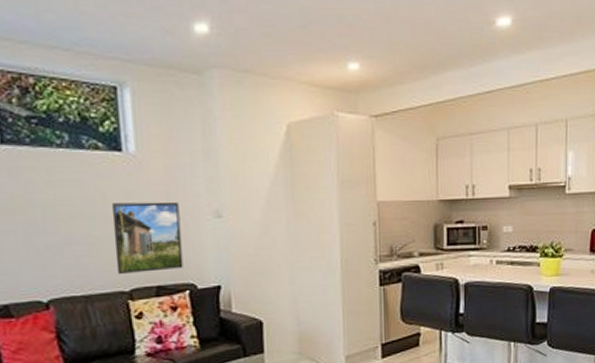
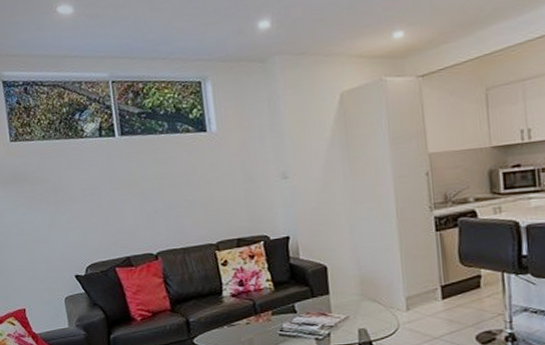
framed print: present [111,201,183,275] -> none [200,168,258,231]

